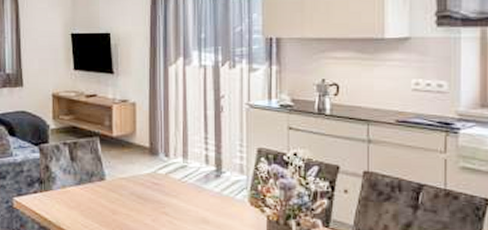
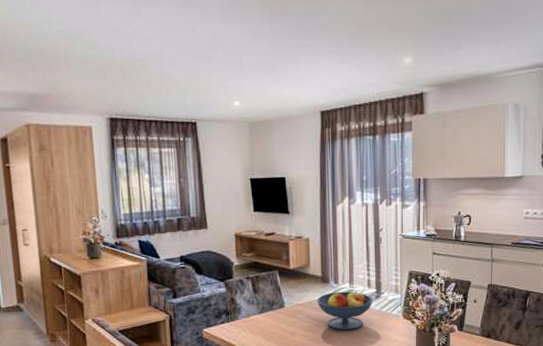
fruit bowl: none [144,166,212,214] -> present [317,290,373,330]

